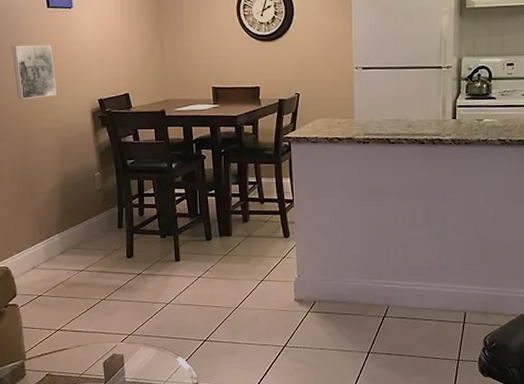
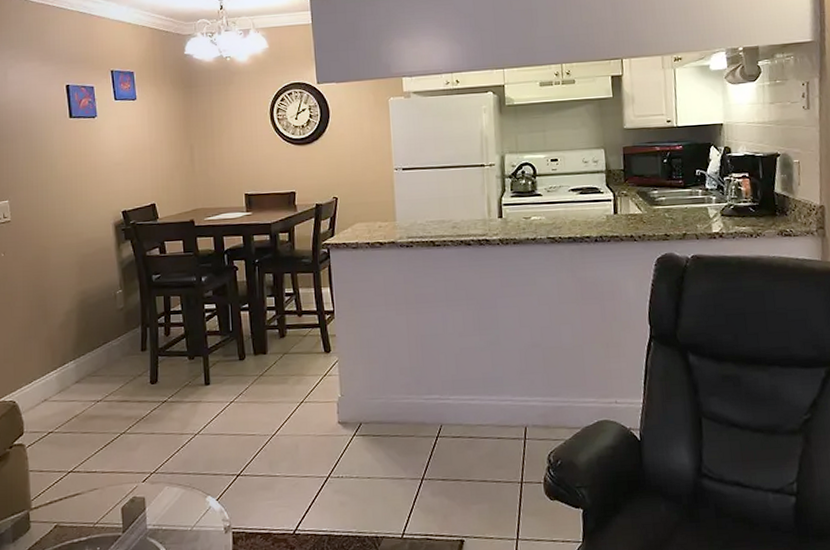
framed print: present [11,45,57,100] -> none [29,156,77,215]

